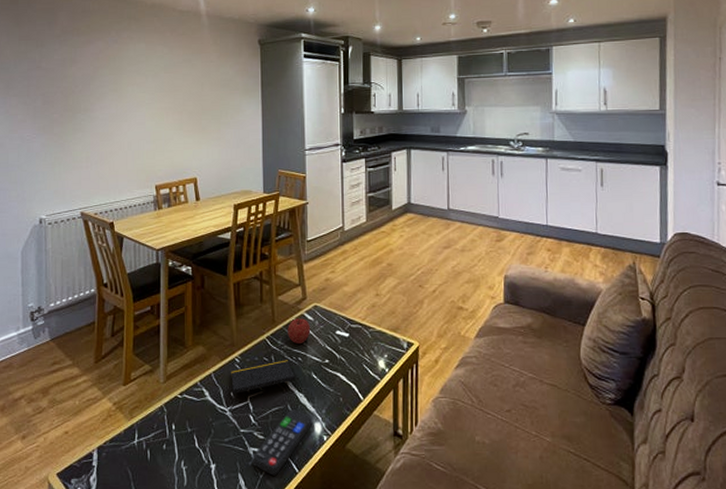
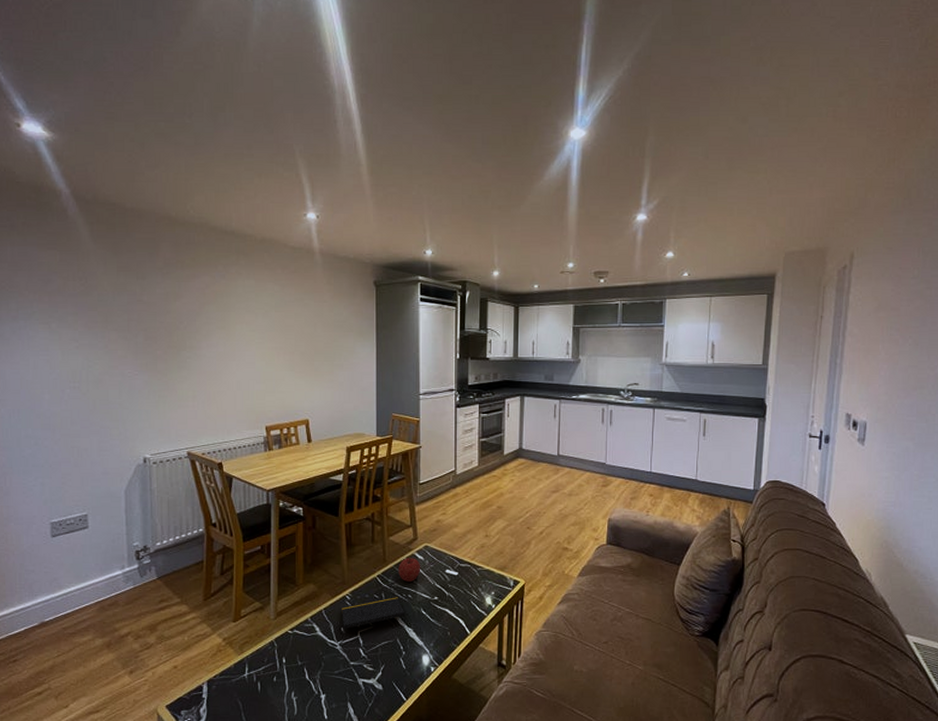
remote control: present [253,408,313,476] -> none [362,642,421,704]

